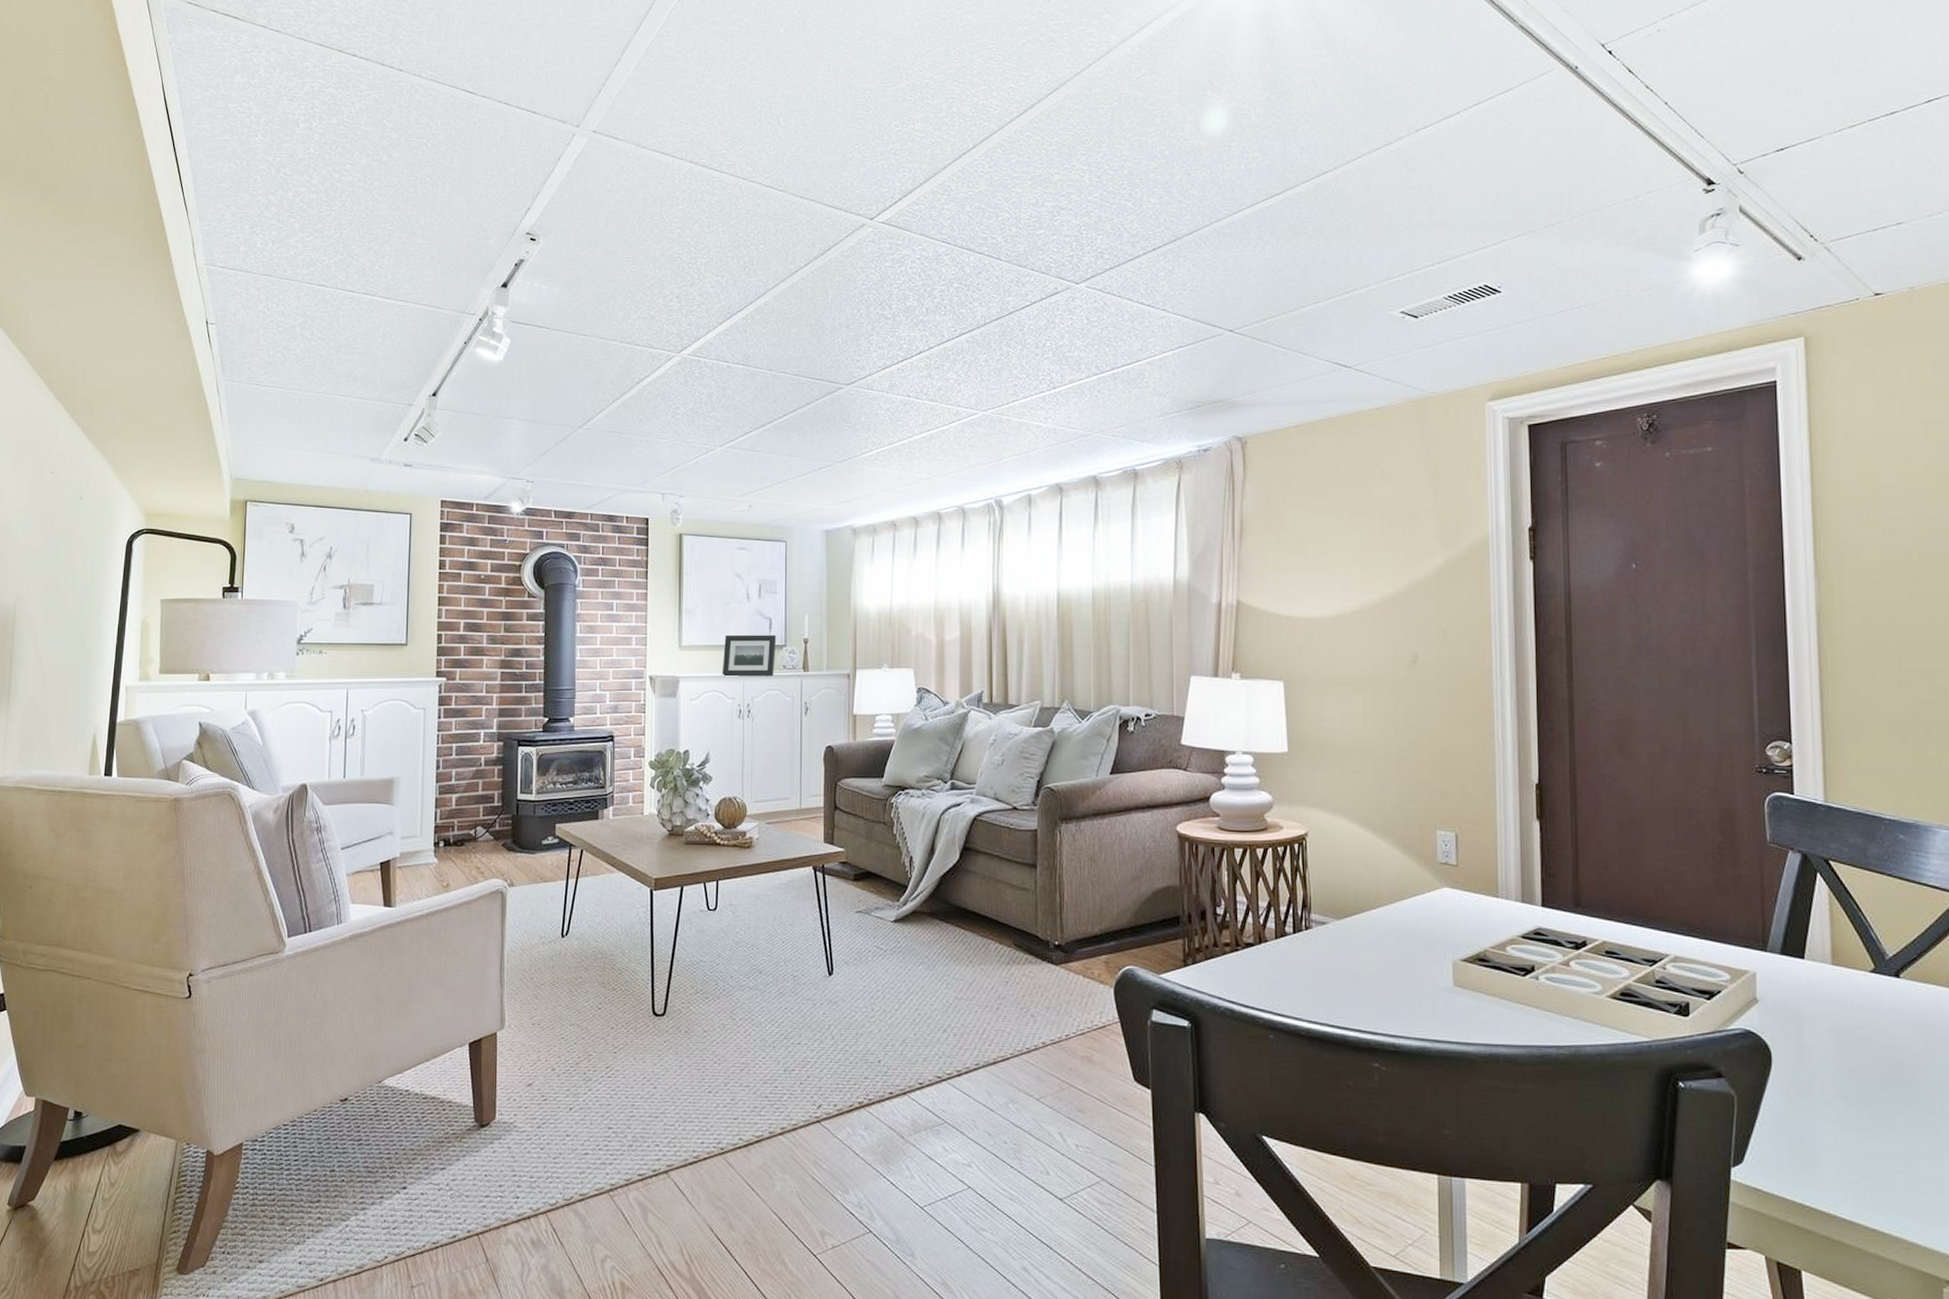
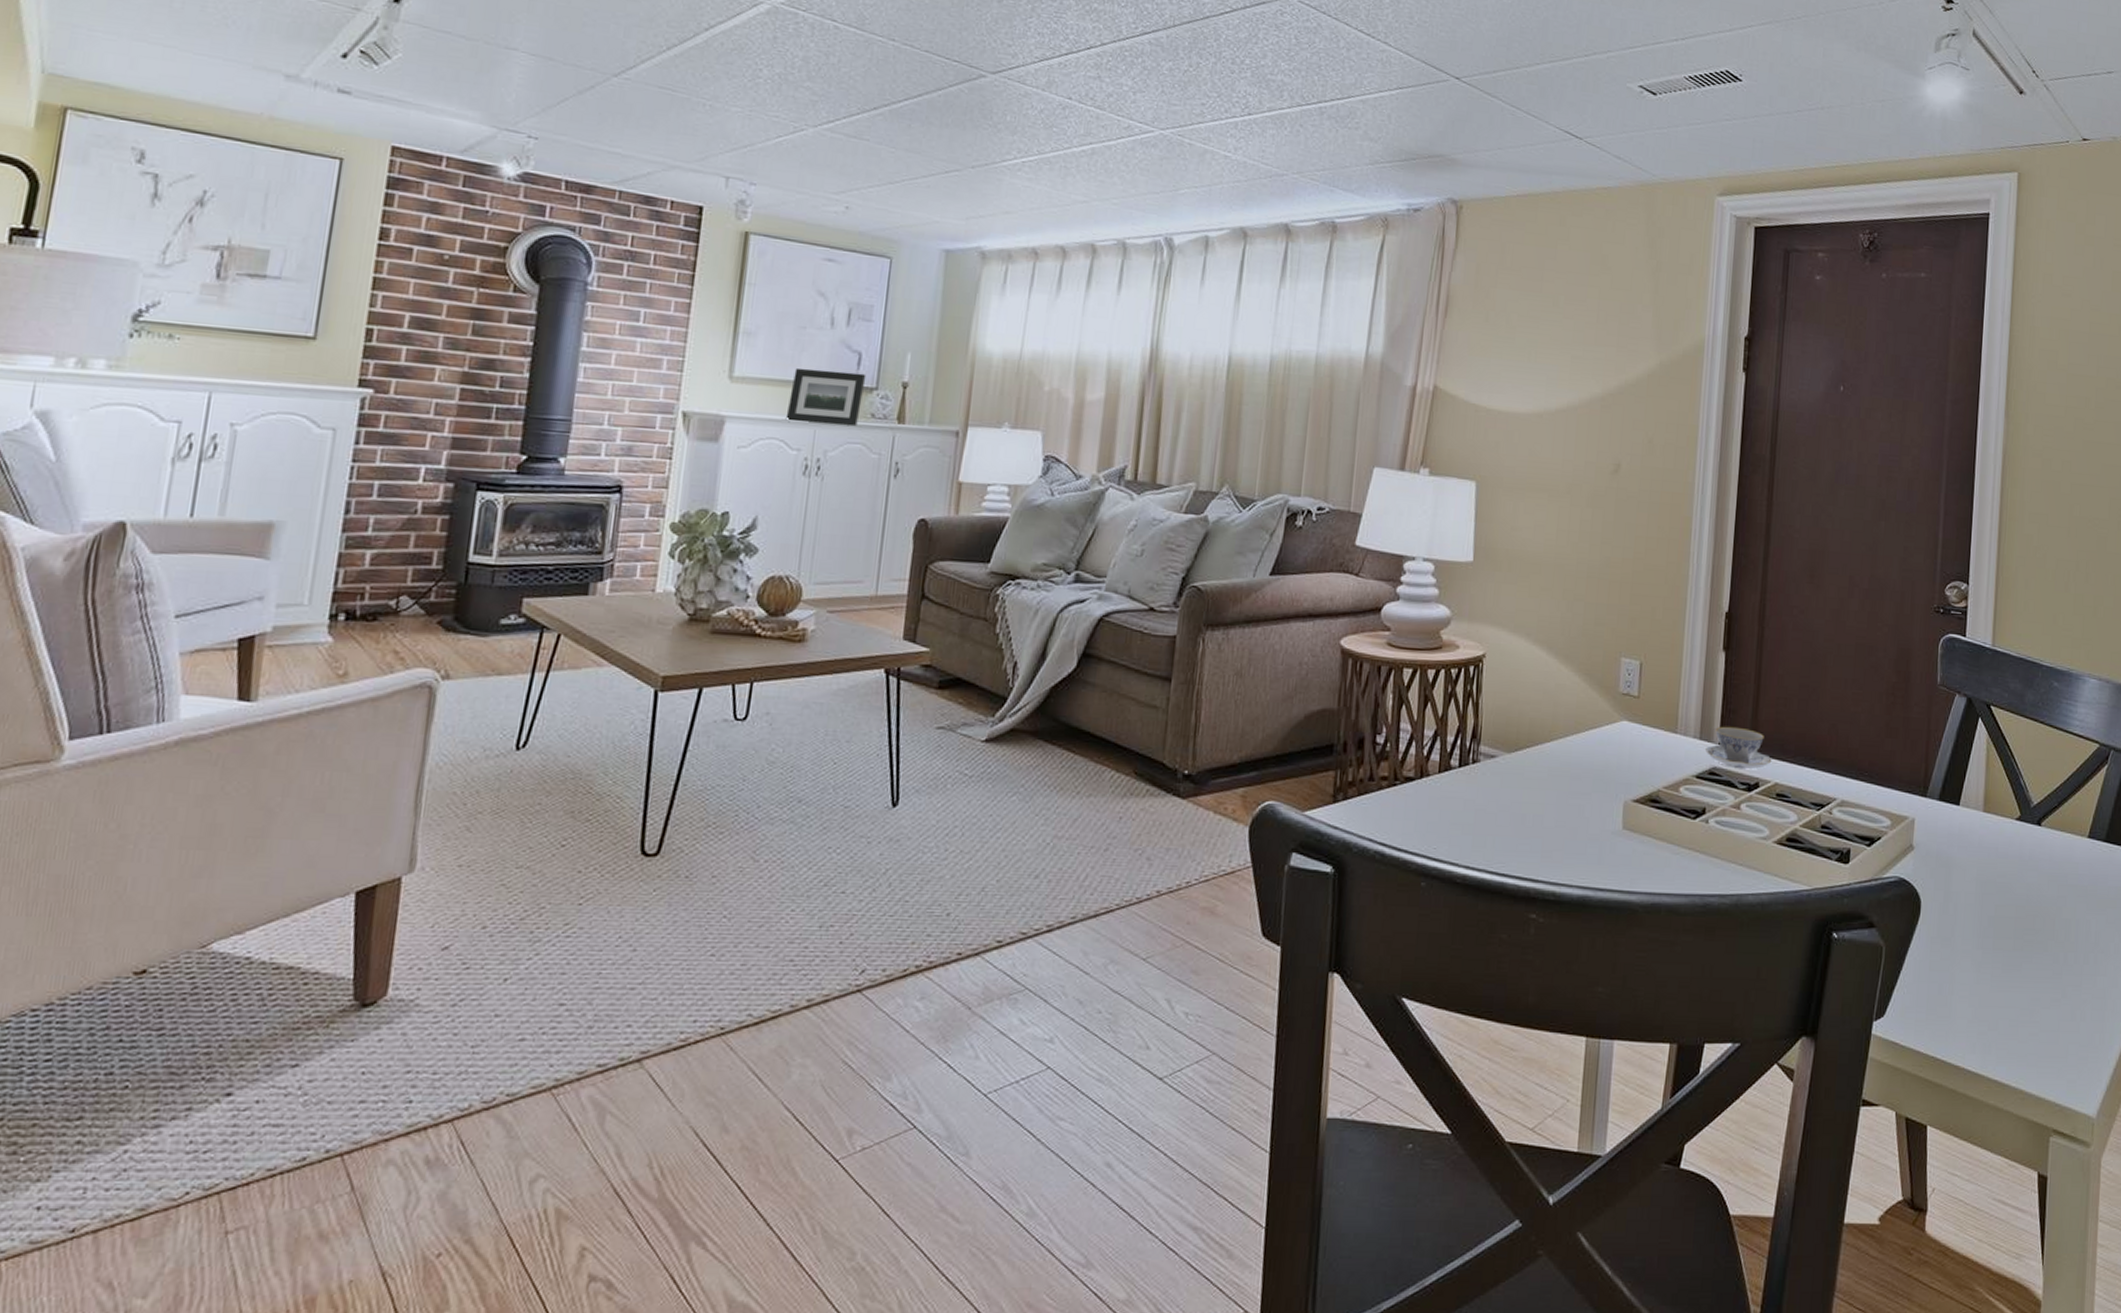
teacup: none [1529,889,1598,929] -> present [1705,726,1772,770]

